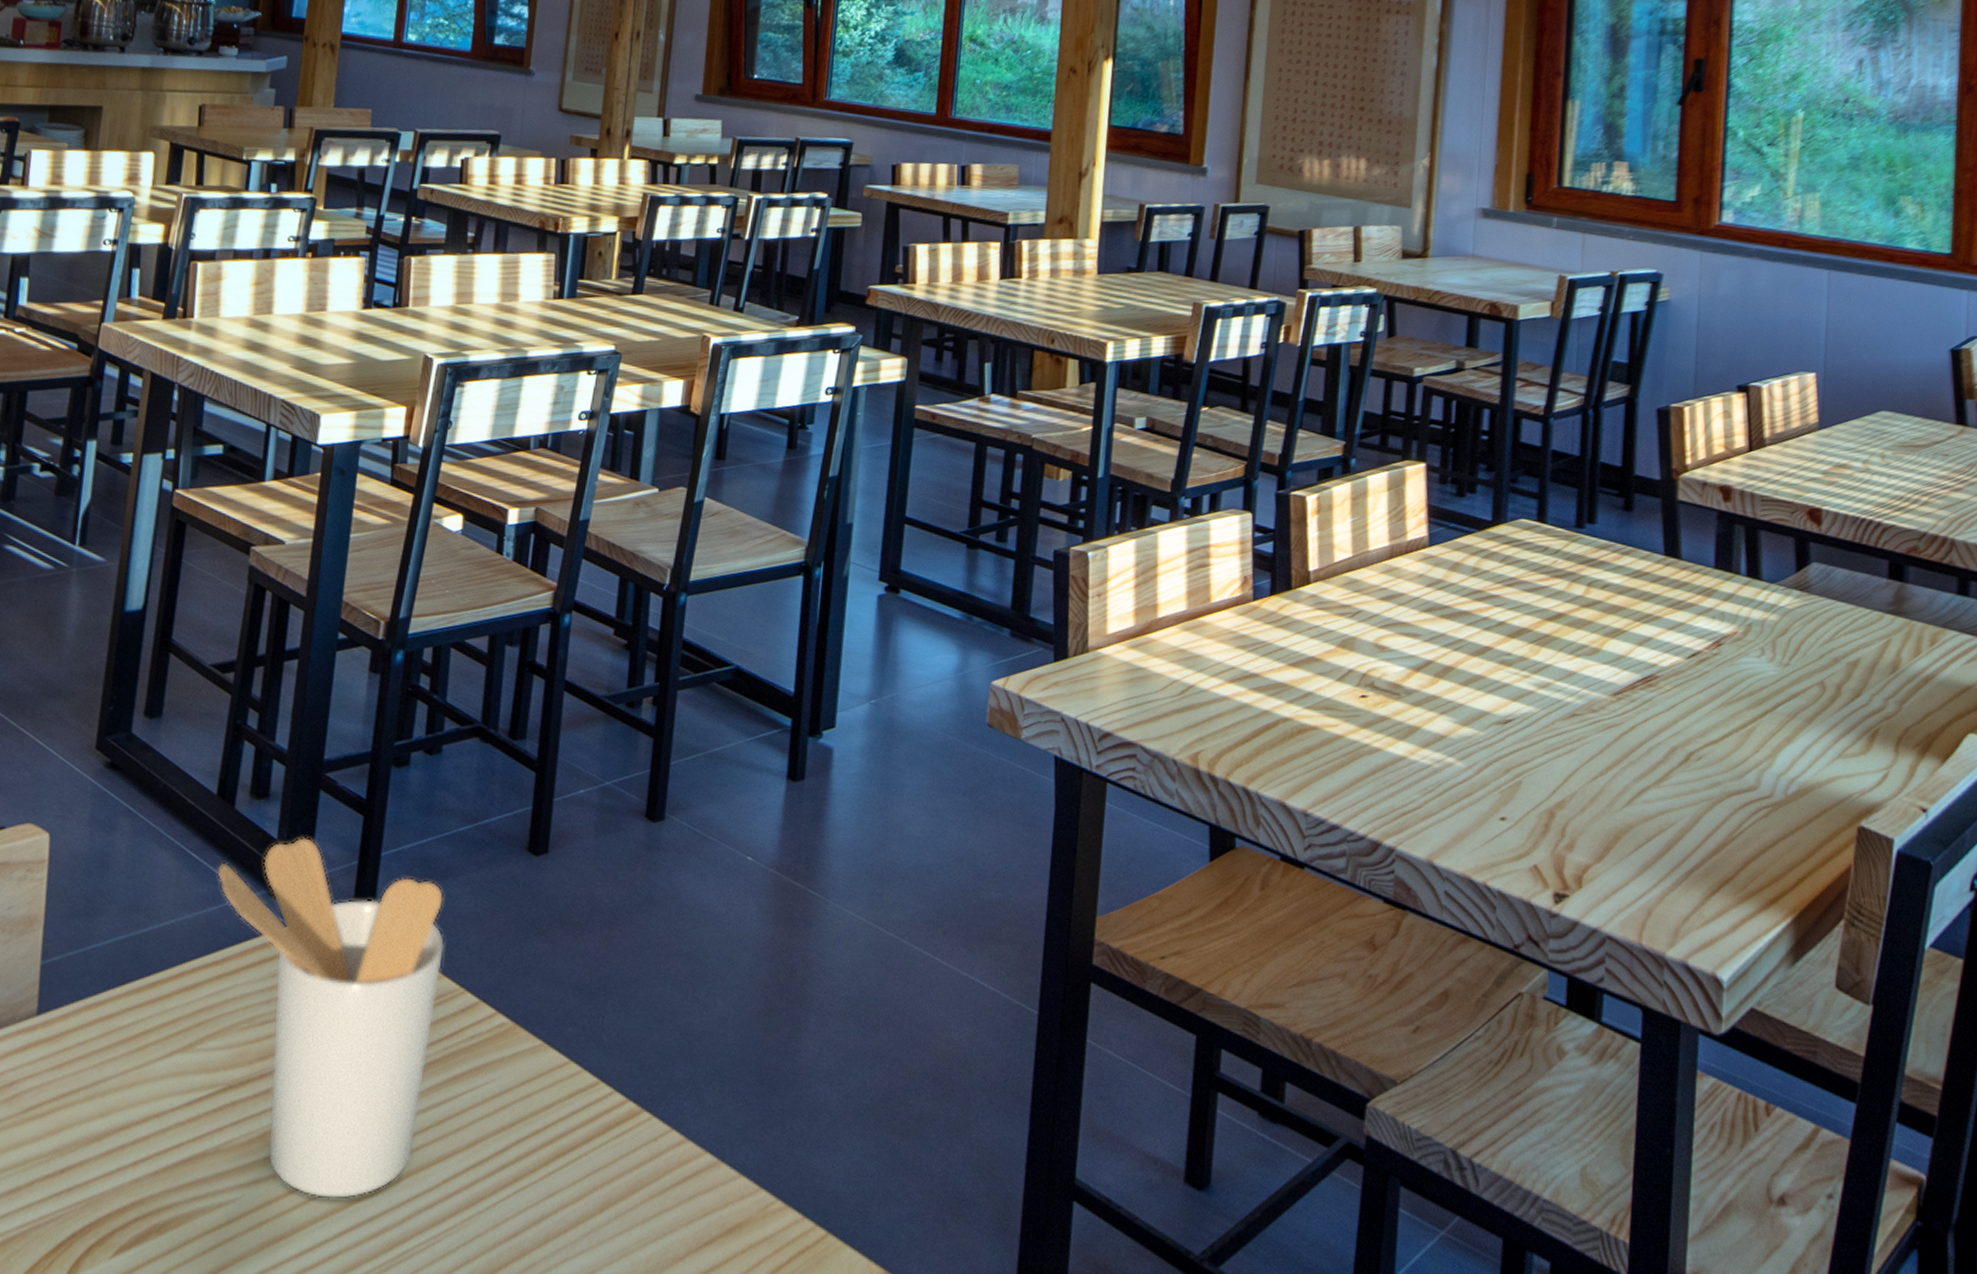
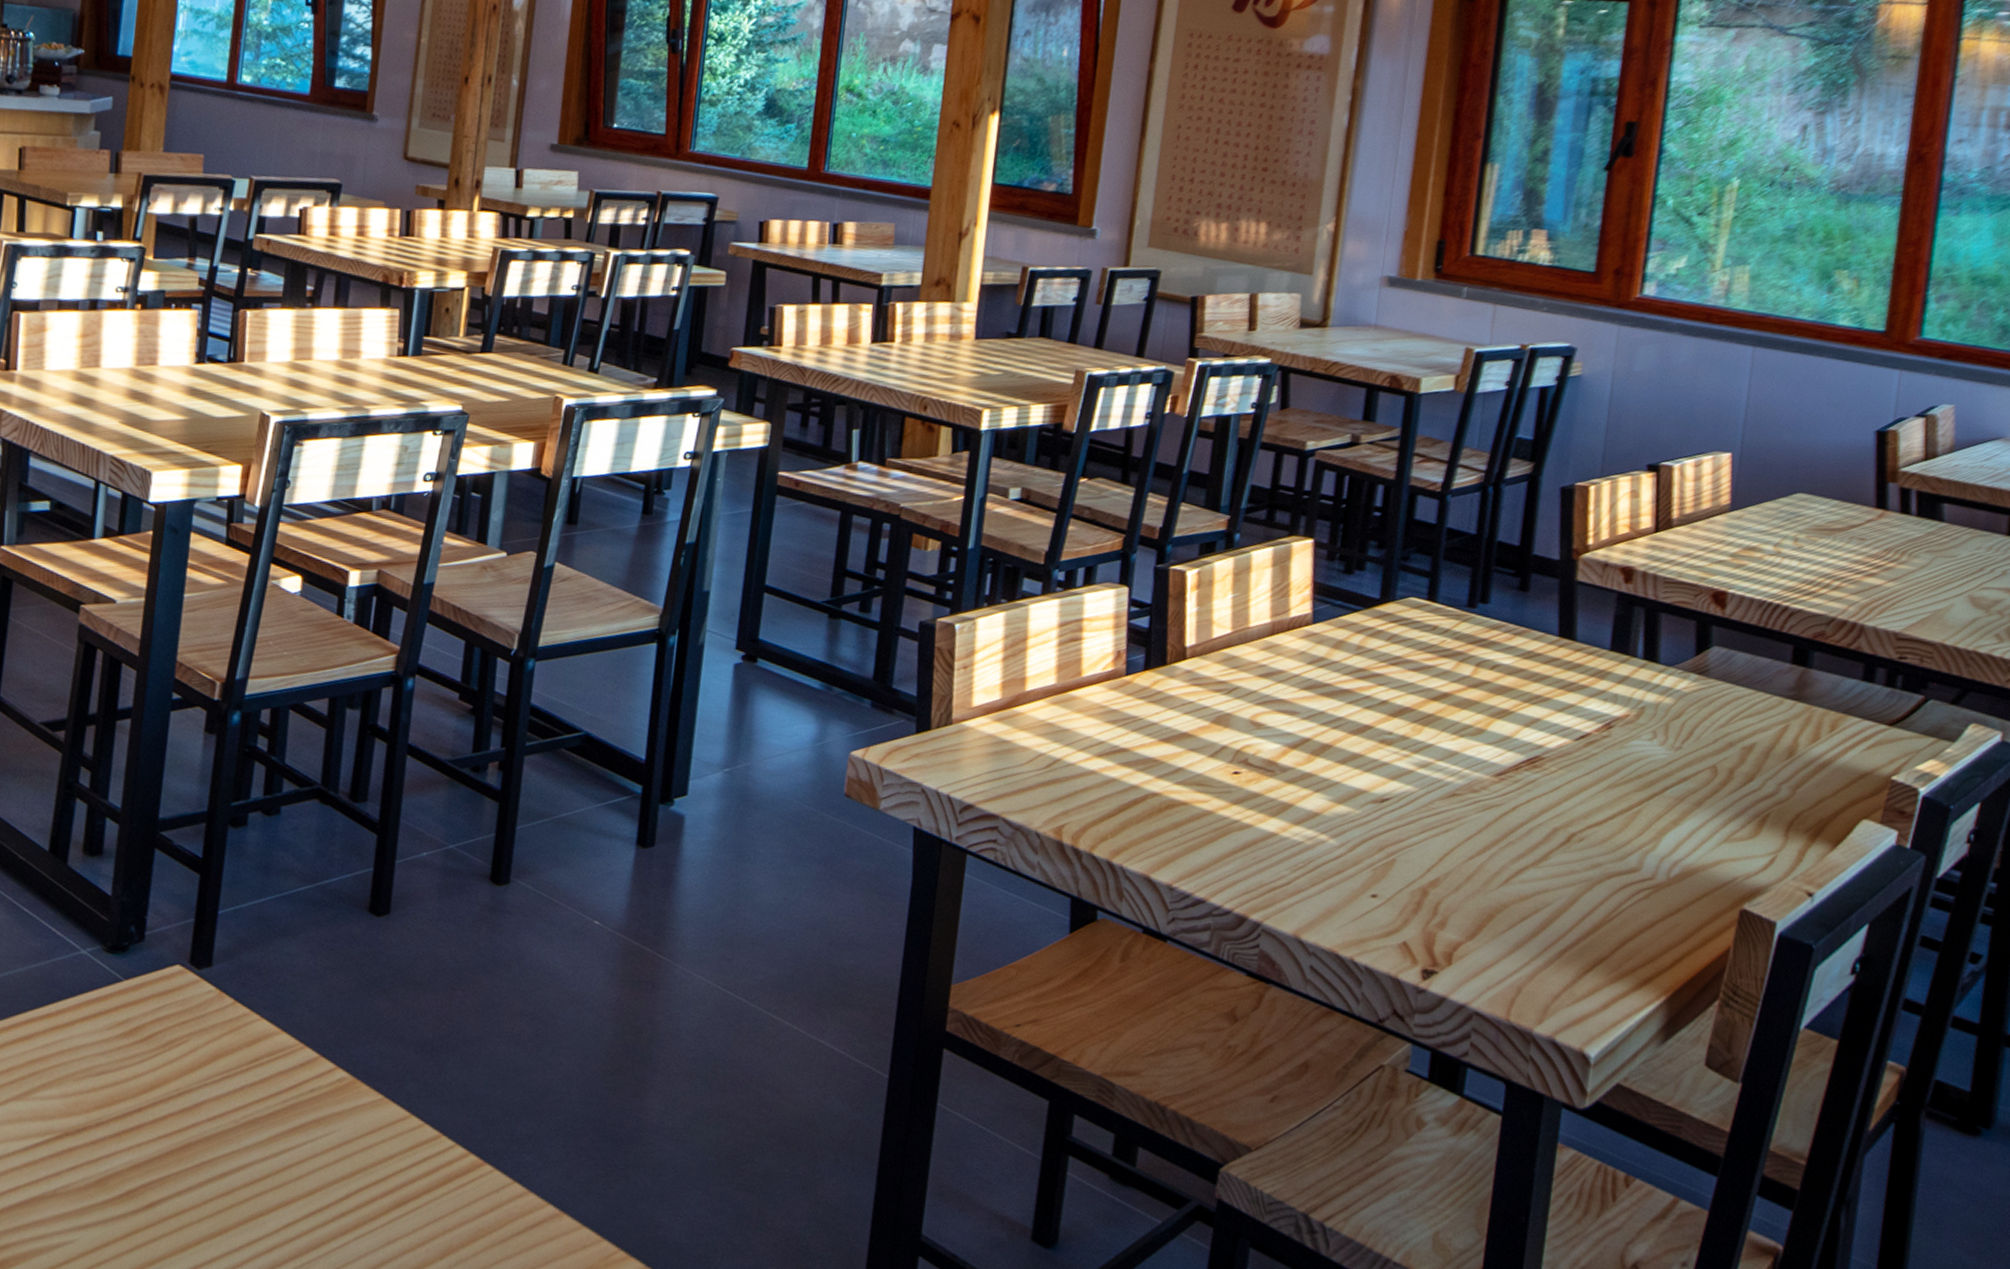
utensil holder: present [217,836,446,1200] -> none [50,894,284,1243]

